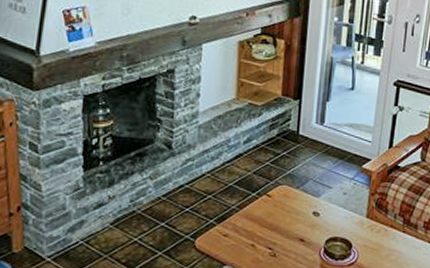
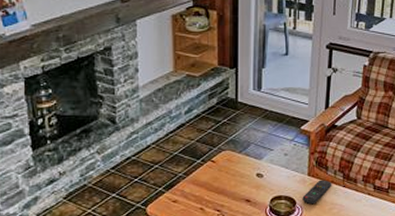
remote control: none [359,223,391,249] -> present [302,179,332,205]

